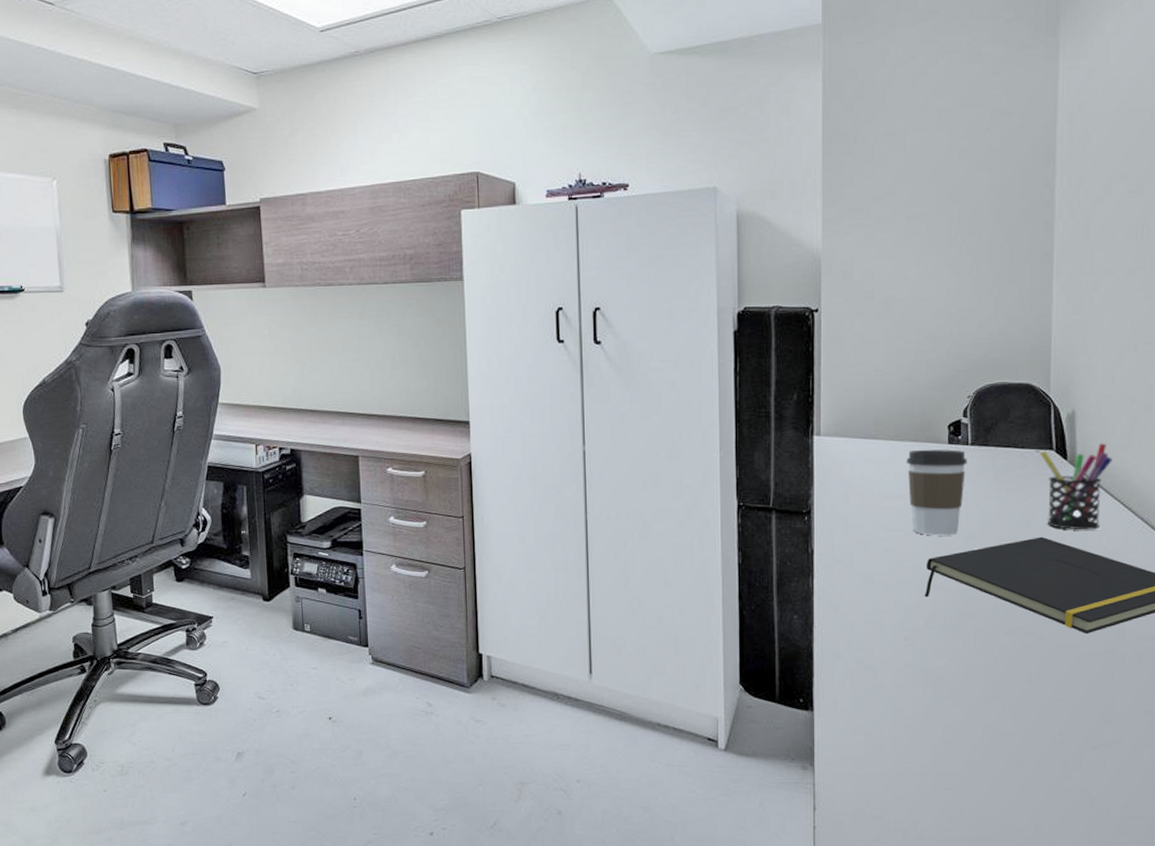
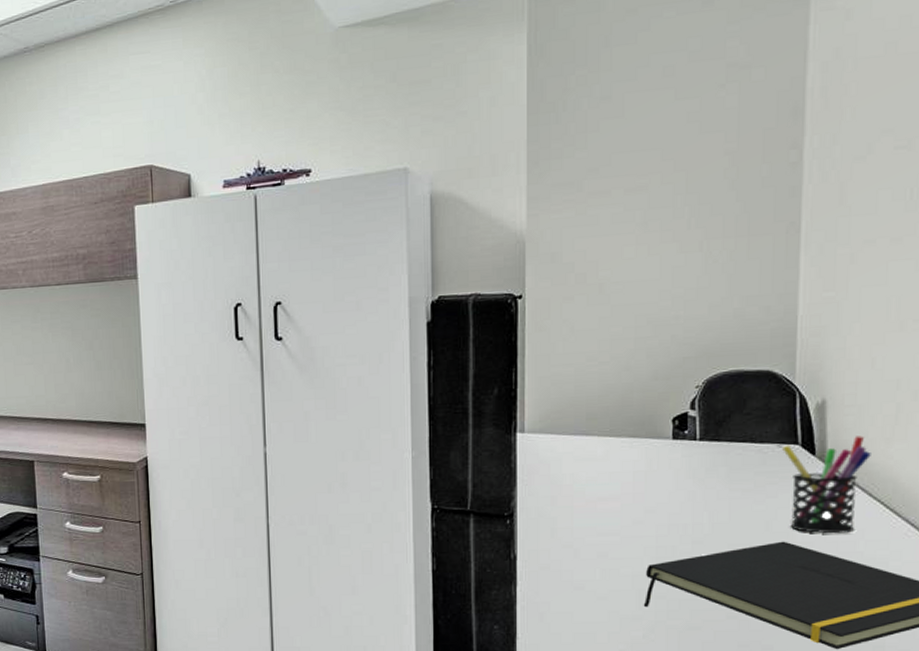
coffee cup: present [906,449,967,536] -> none [622,445,695,540]

